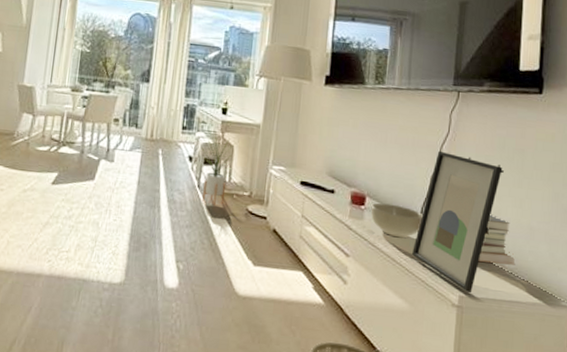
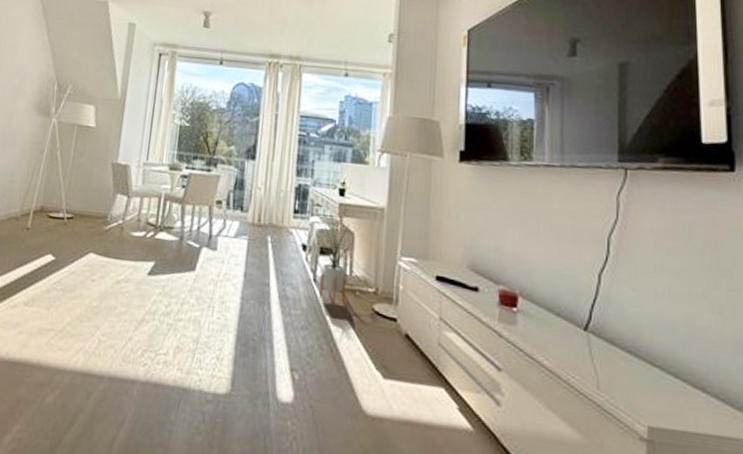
bowl: present [371,202,423,239] -> none [525,304,592,350]
picture frame: present [412,150,504,294] -> none [582,241,693,425]
books: present [478,214,516,265] -> none [670,322,721,389]

